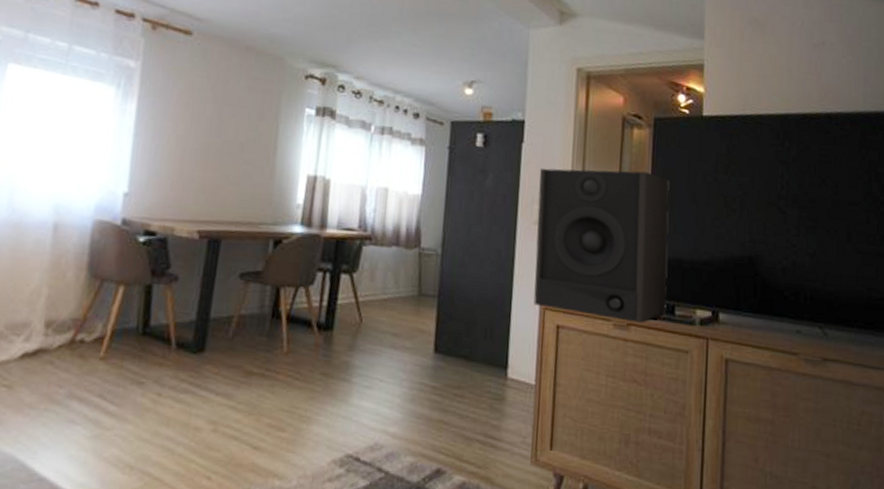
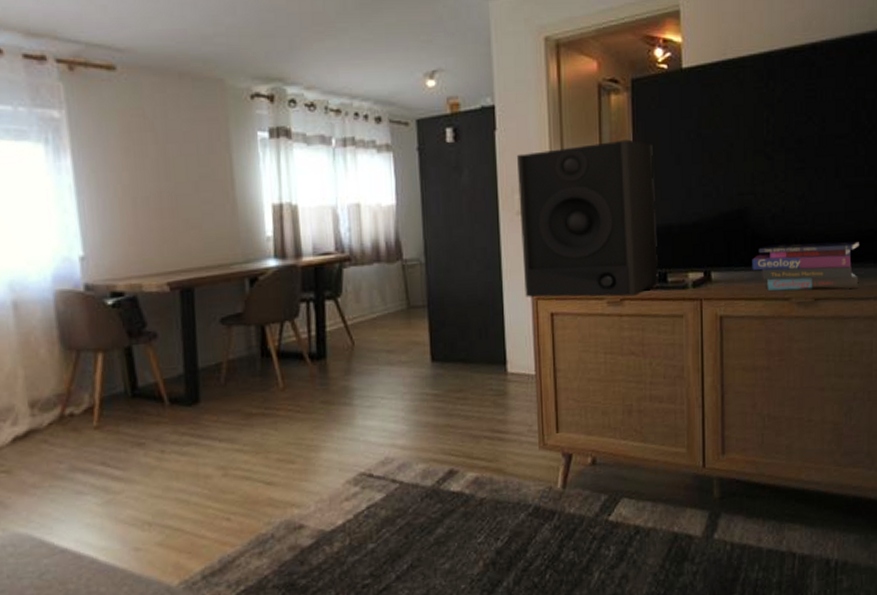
books: none [760,296,870,356] -> present [752,241,859,292]

